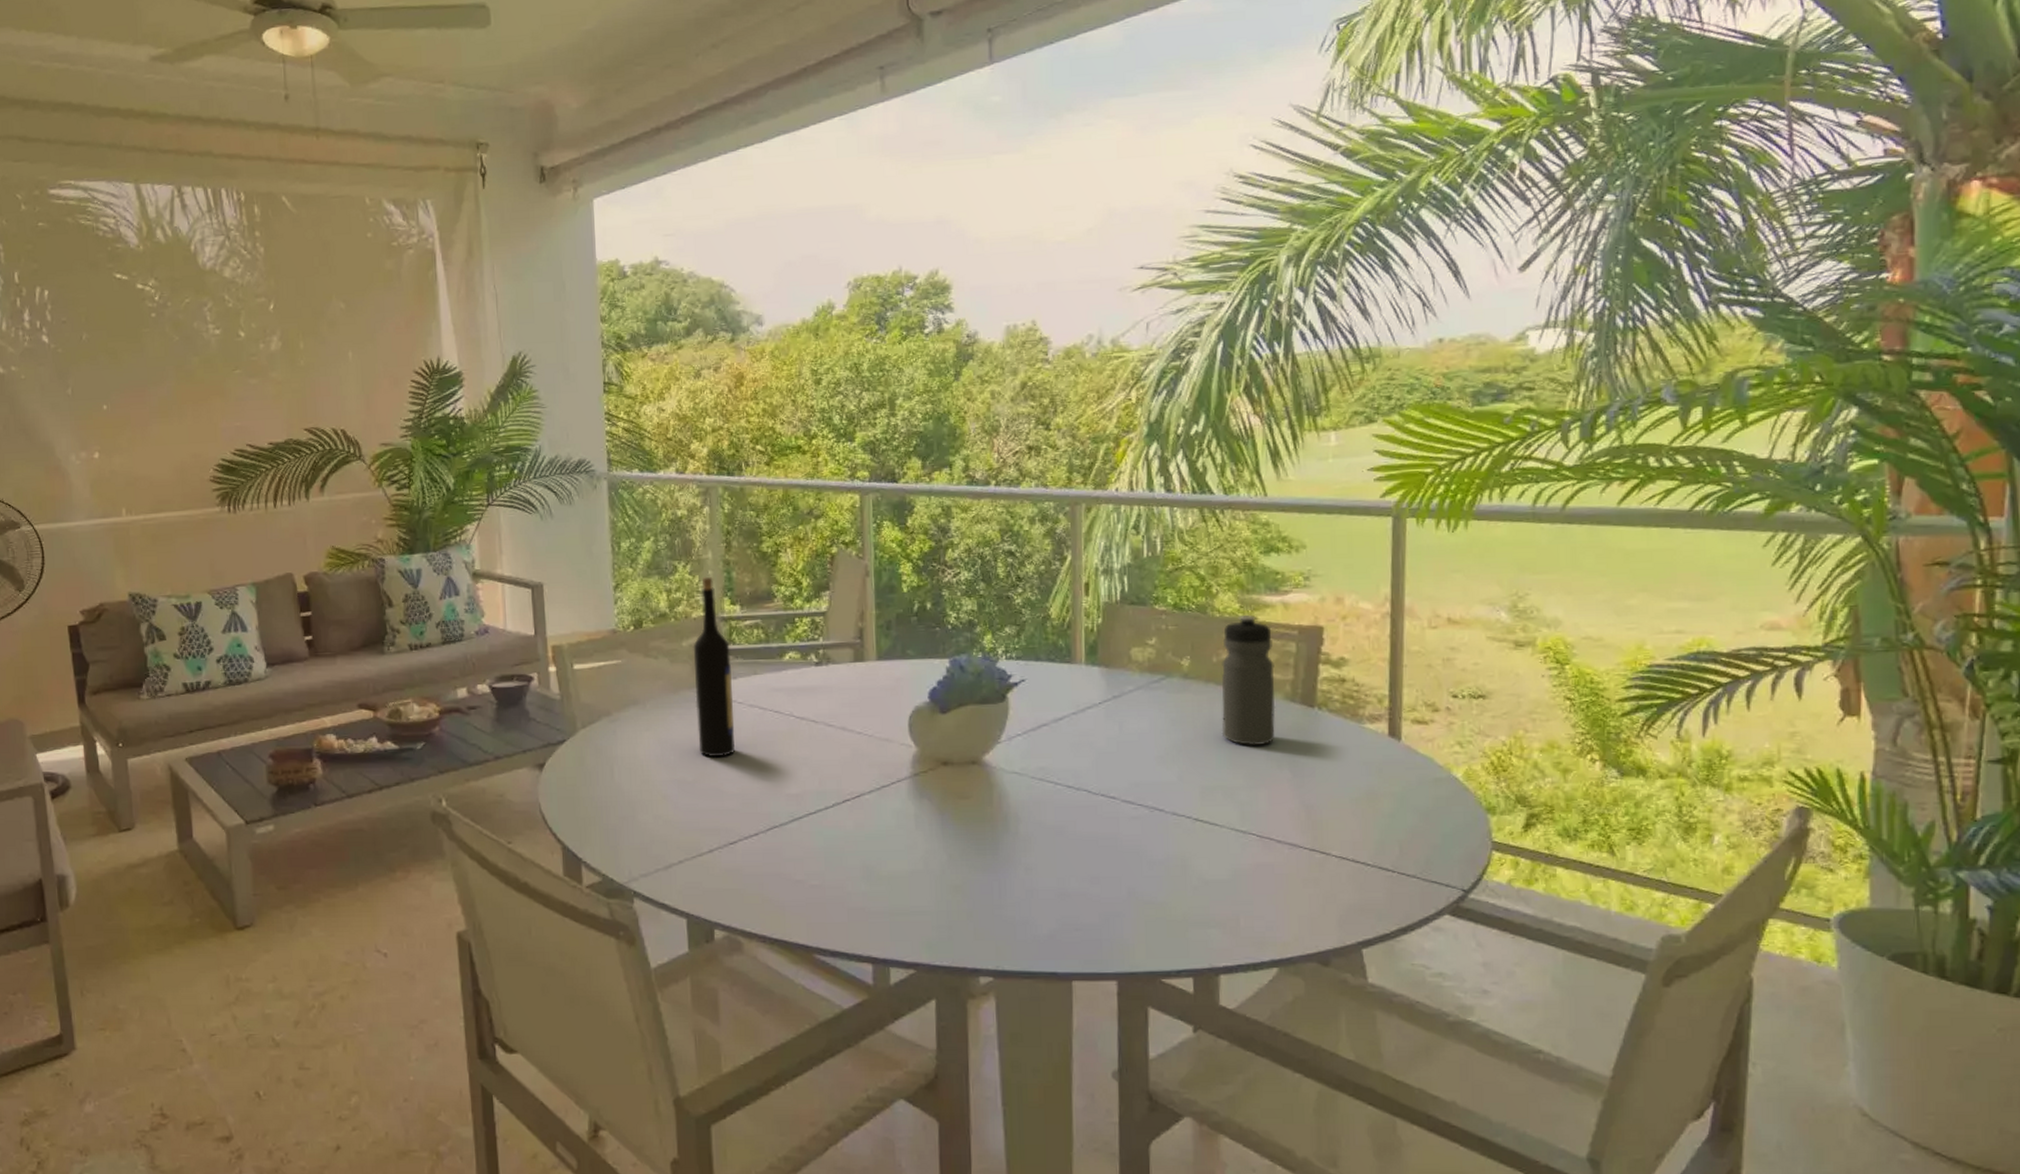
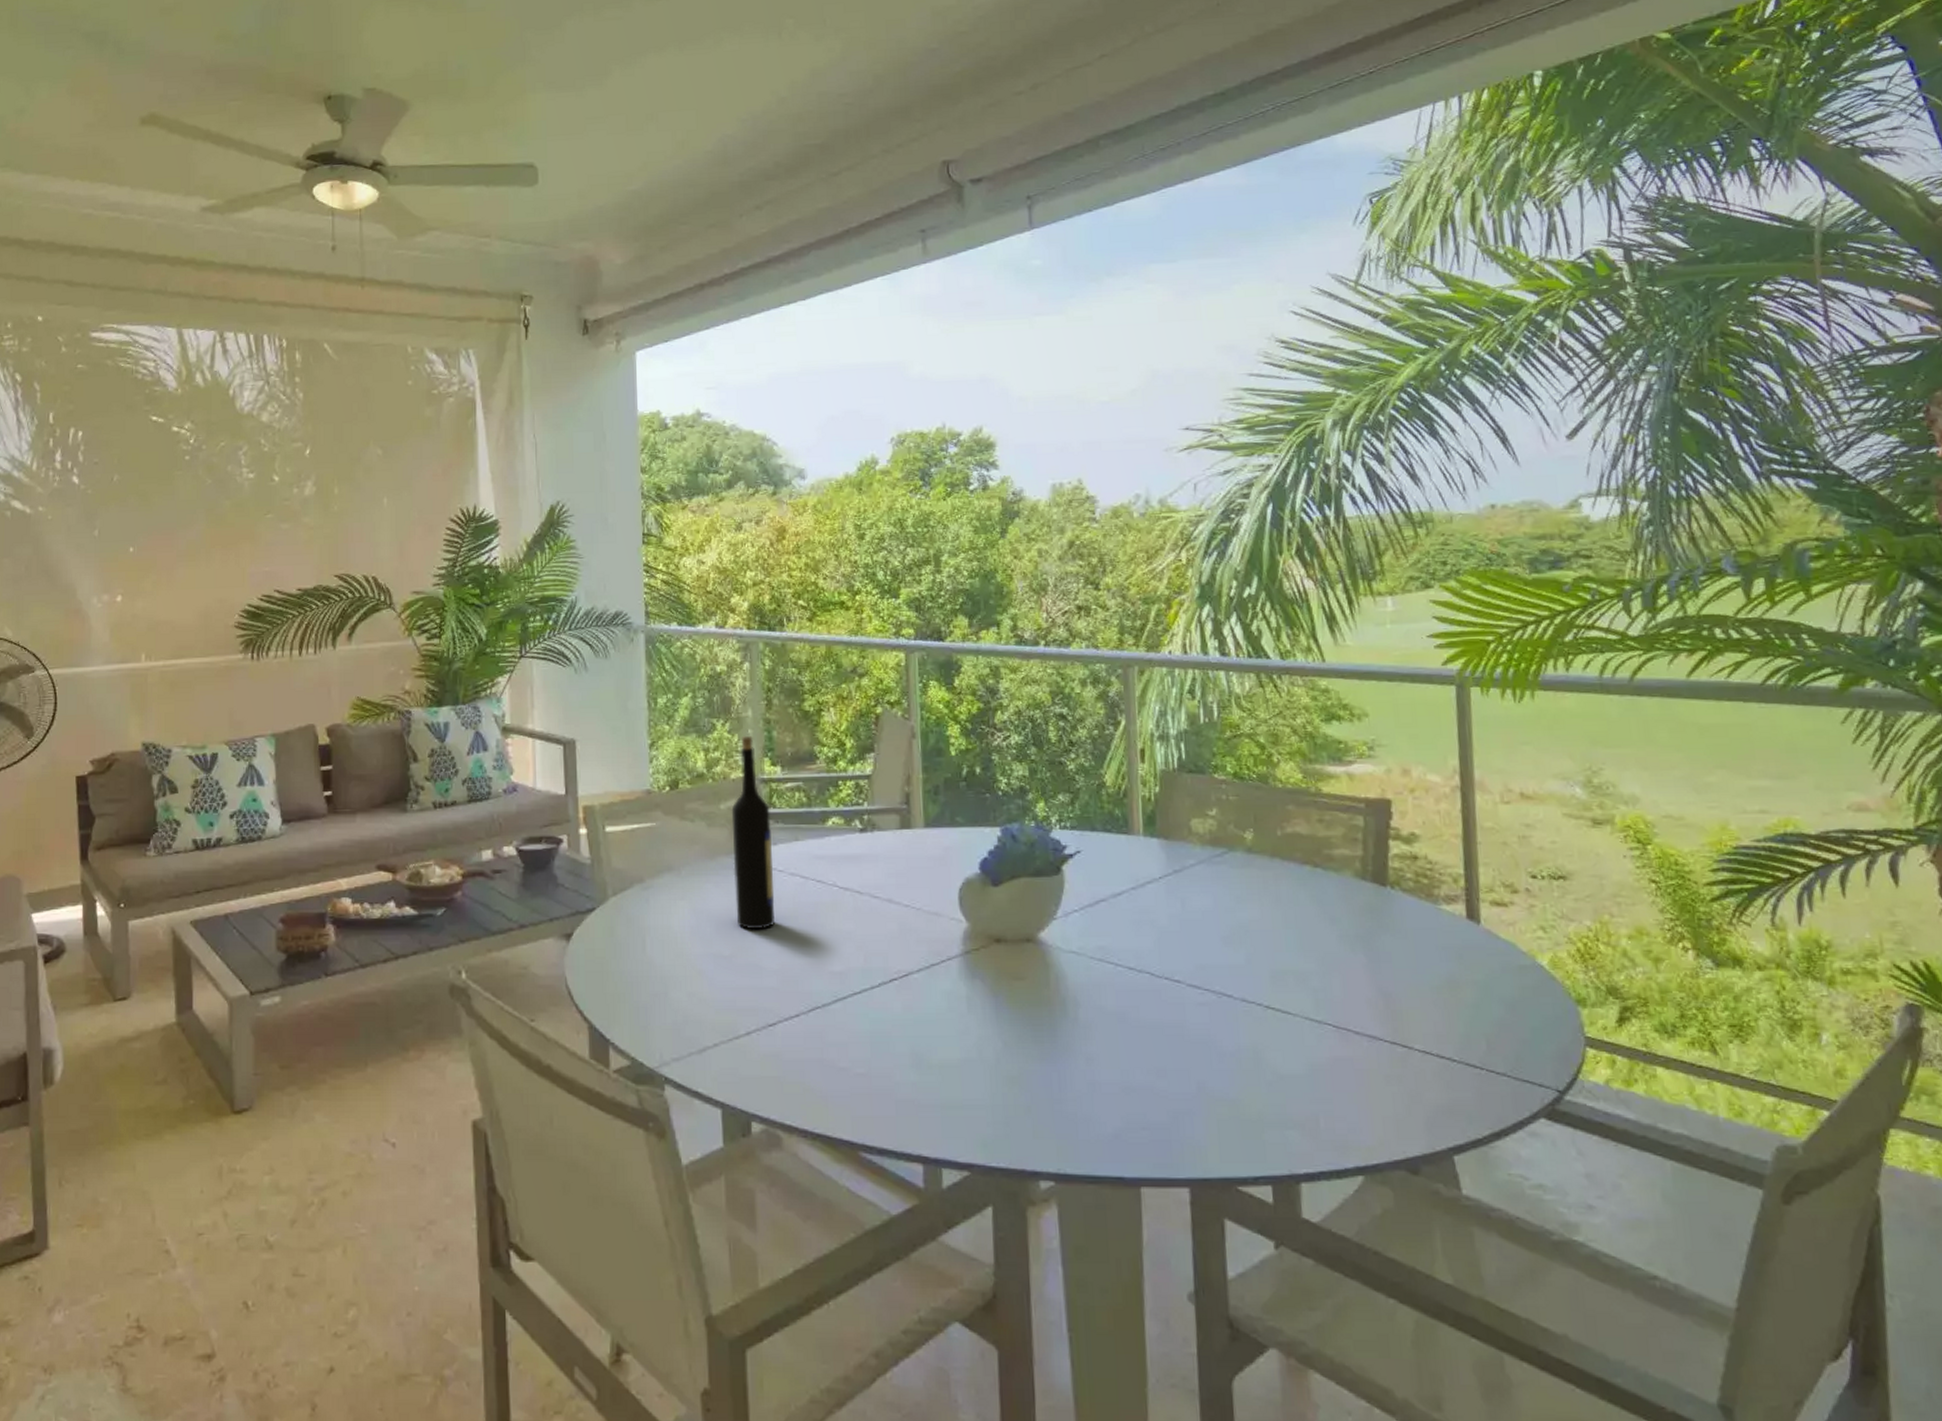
water bottle: present [1221,615,1276,746] -> none [1286,785,1347,928]

